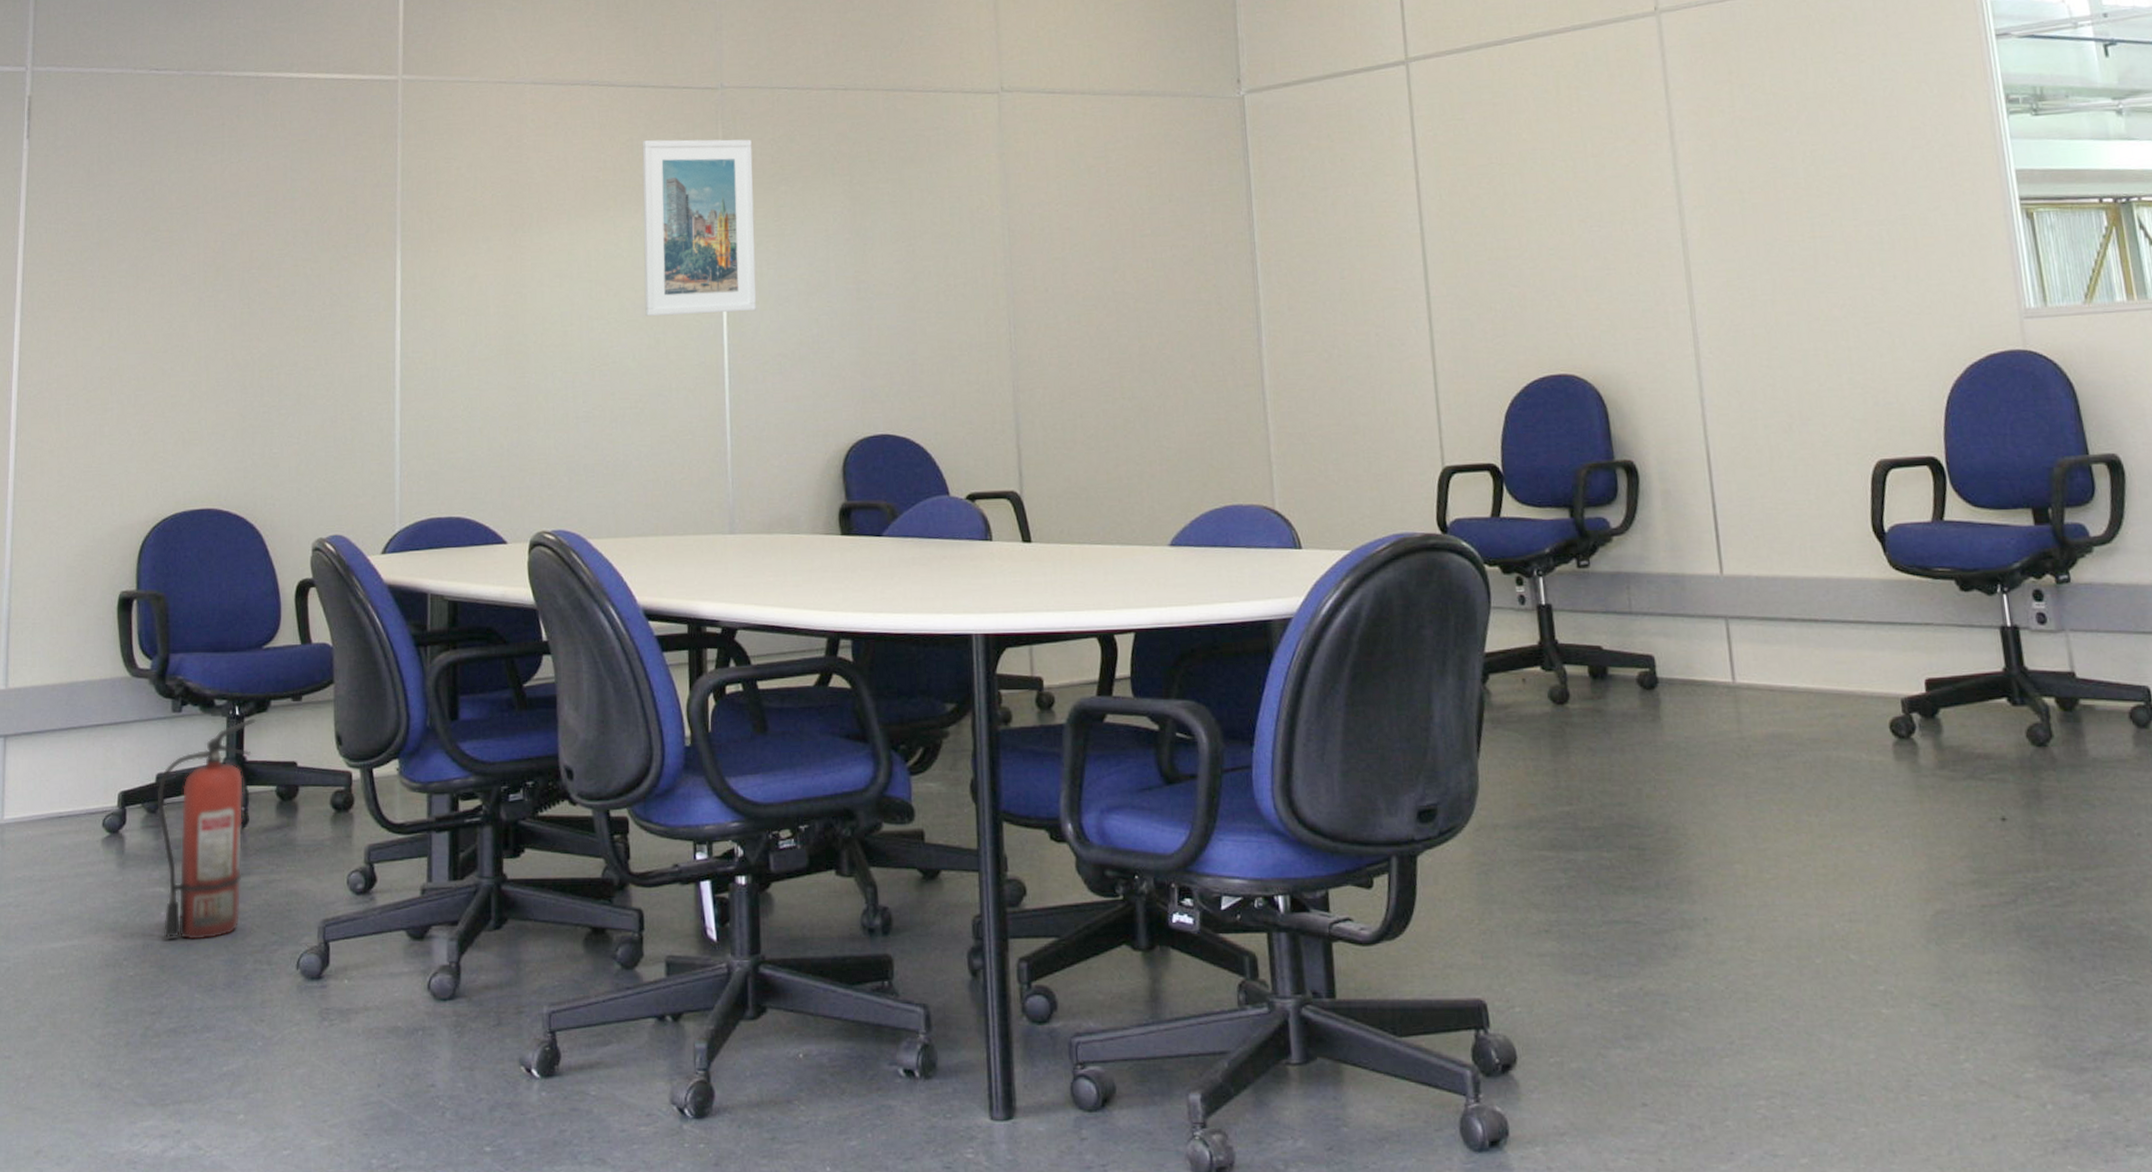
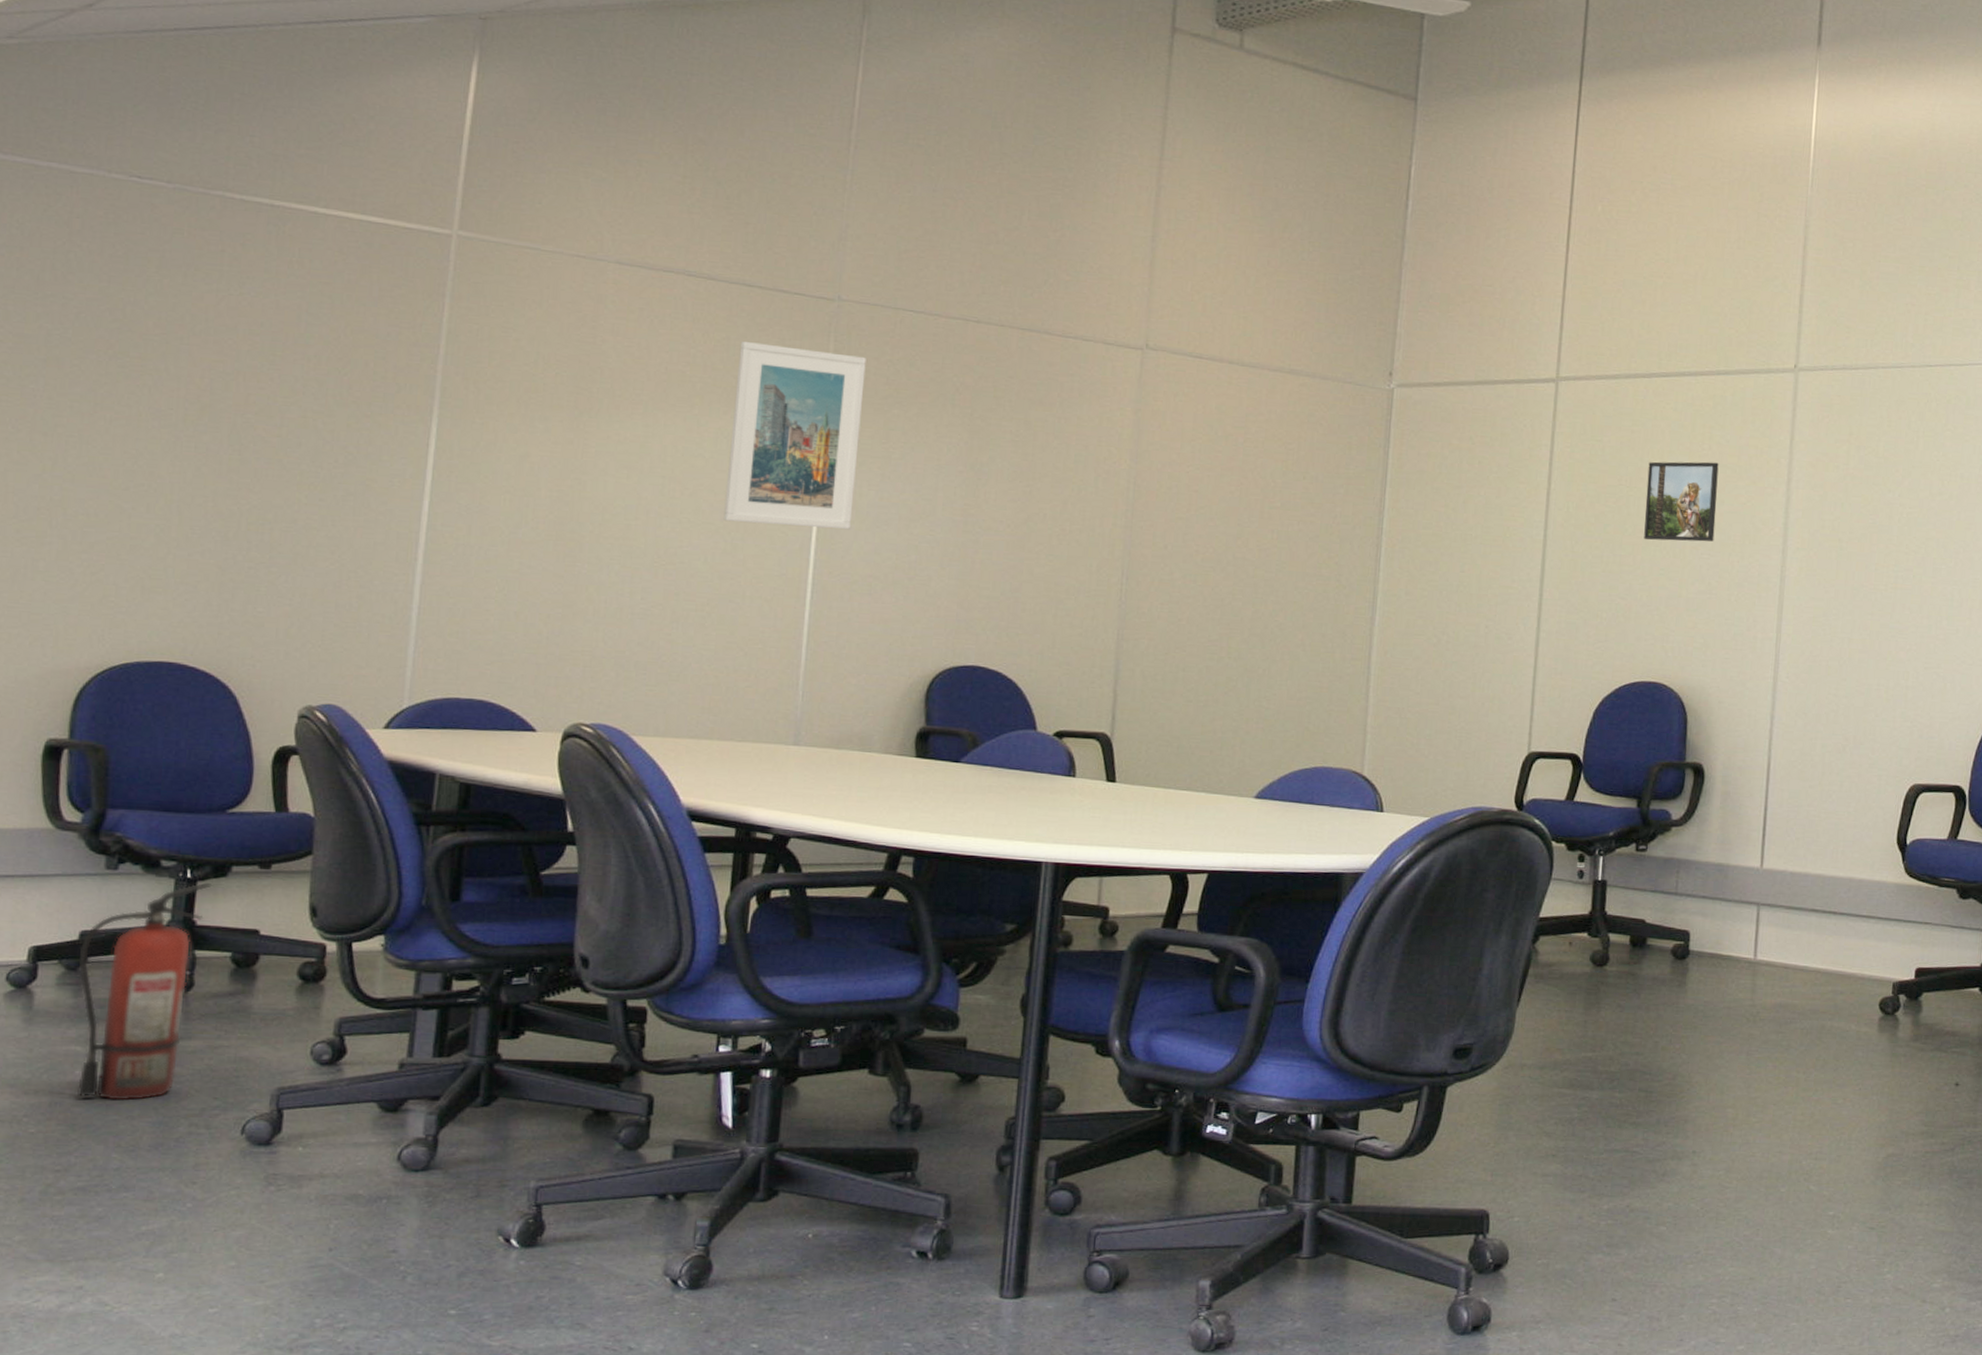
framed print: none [1517,124,1602,220] -> present [1644,461,1719,542]

